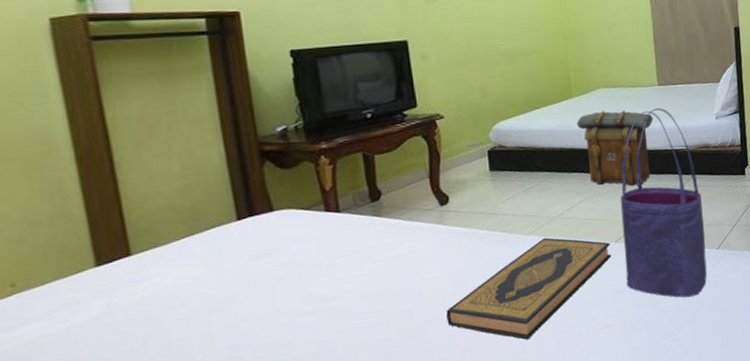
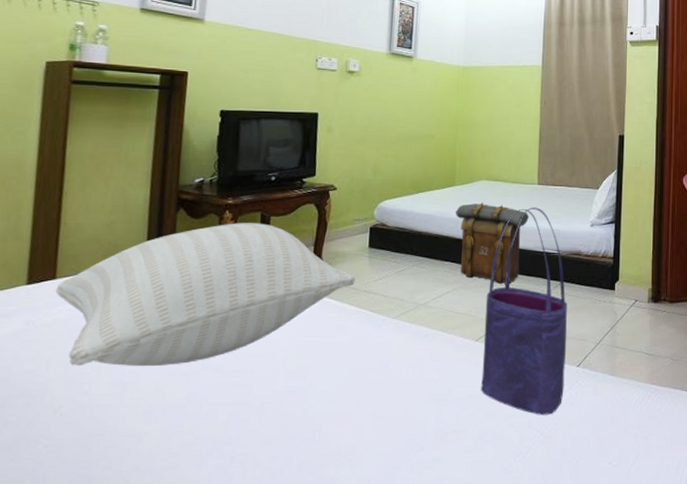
pillow: none [134,163,481,339] -> present [55,223,356,367]
hardback book: present [446,237,612,340] -> none [304,324,471,430]

